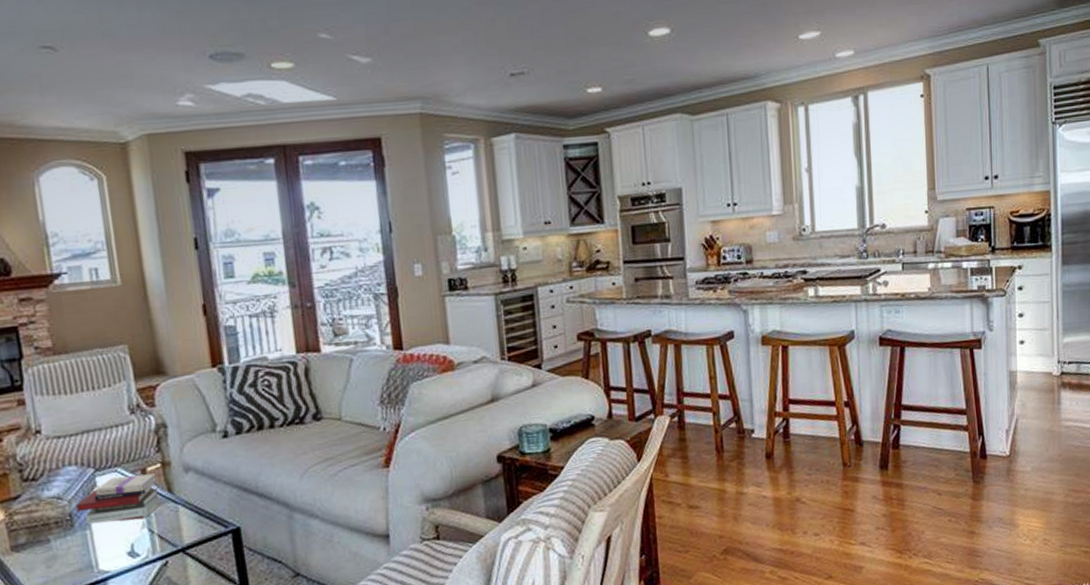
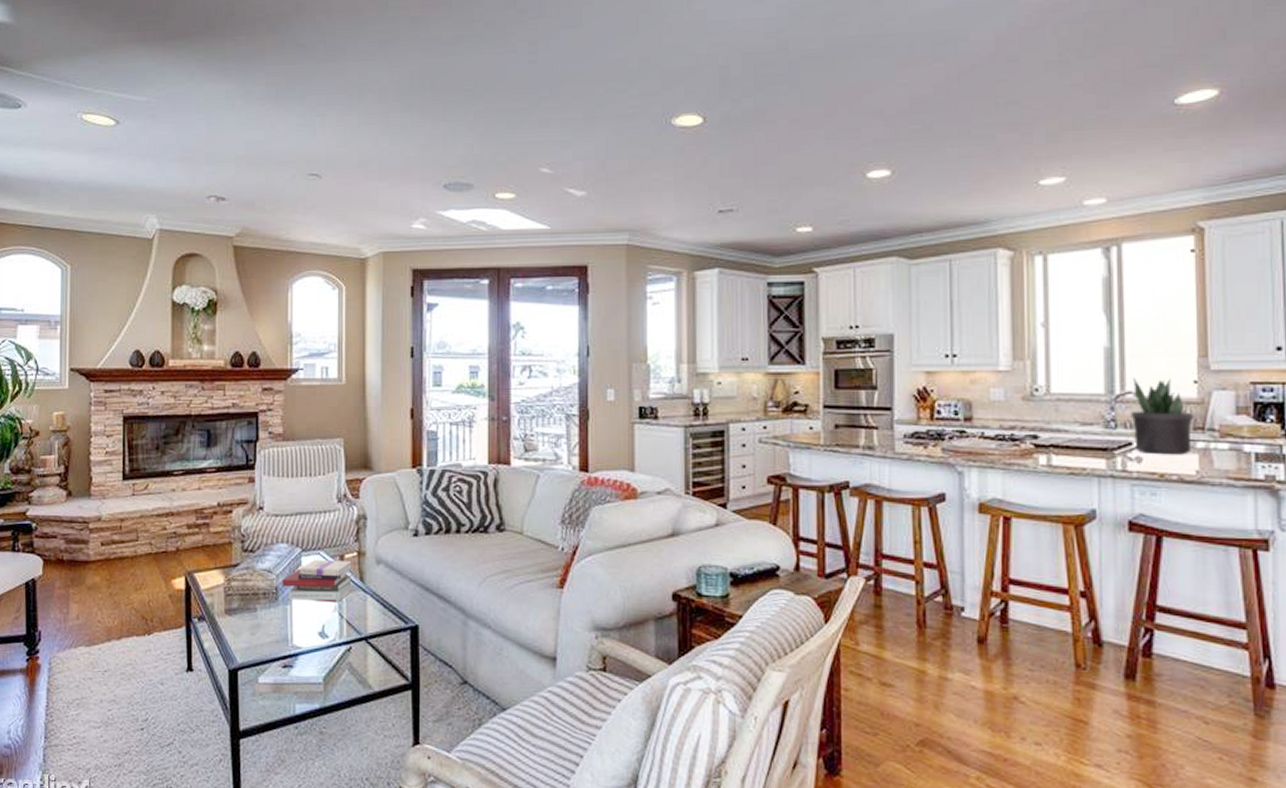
planter: none [878,211,925,278] -> present [1131,377,1193,455]

